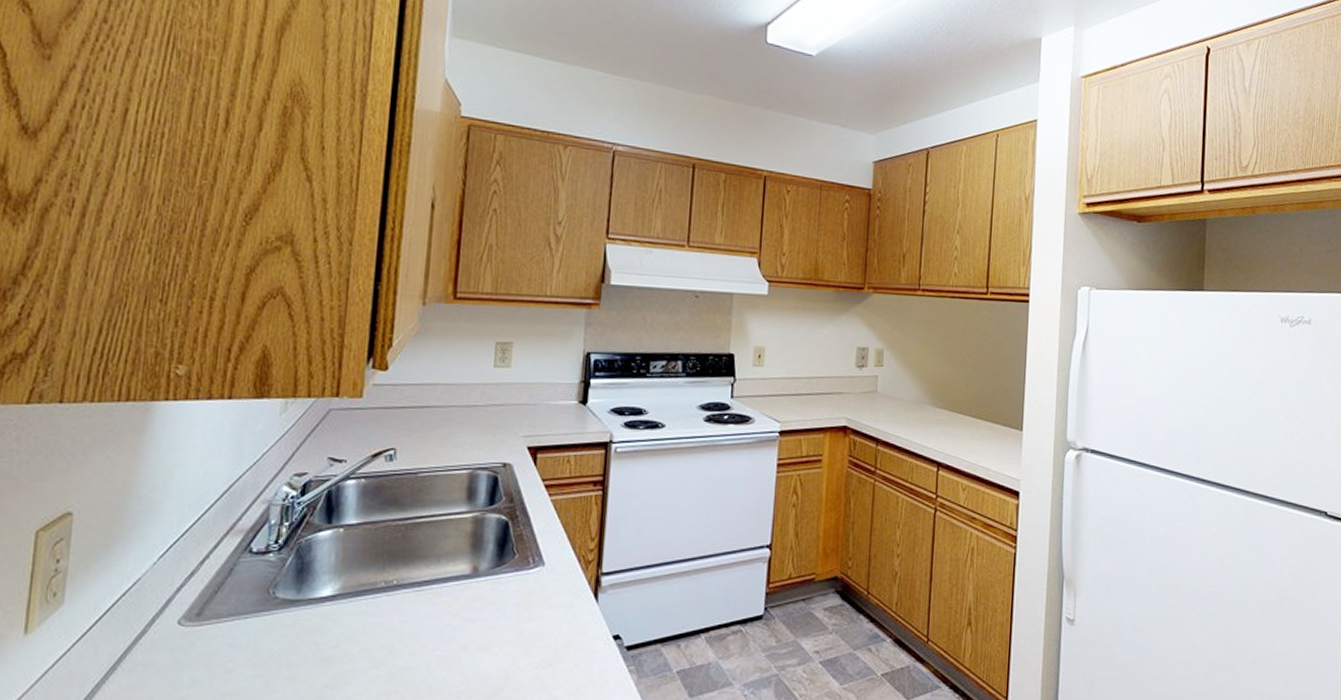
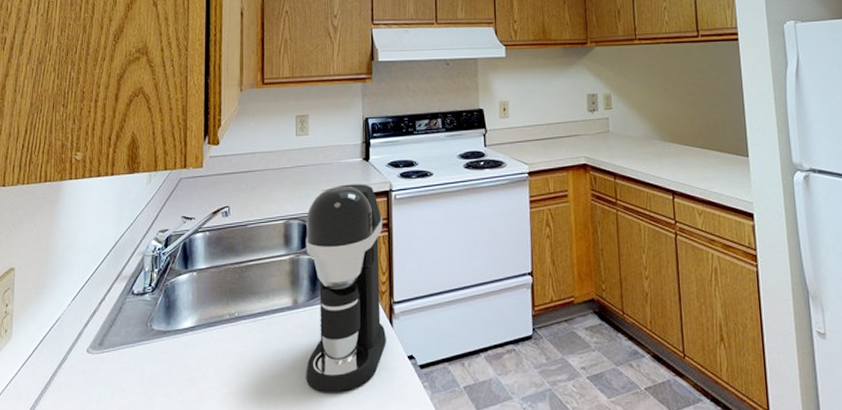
coffee maker: none [481,431,598,676] -> present [305,184,387,392]

